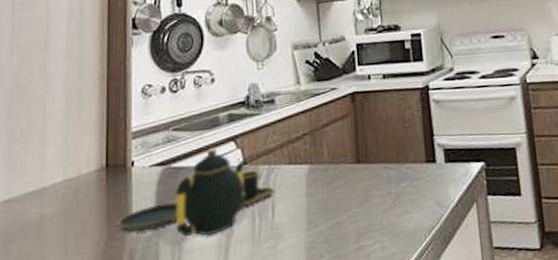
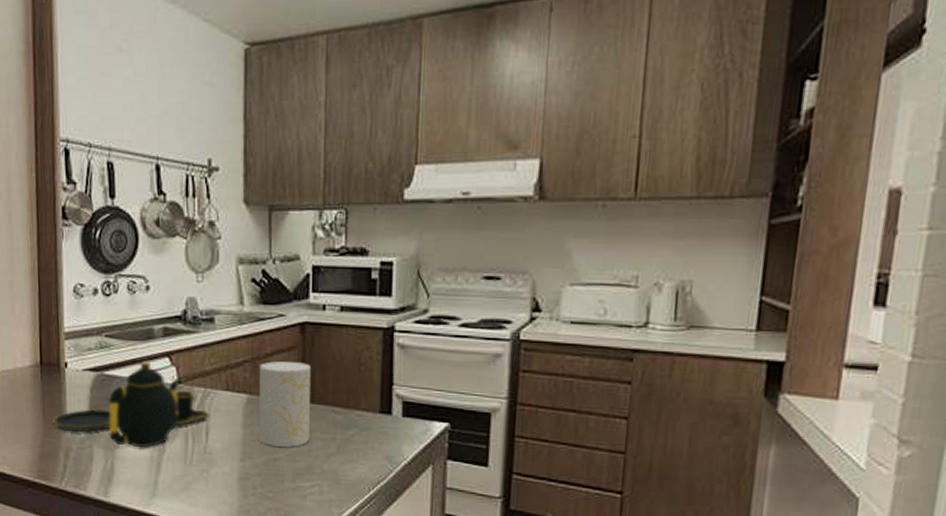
cup: none [318,128,368,211] -> present [258,361,311,447]

